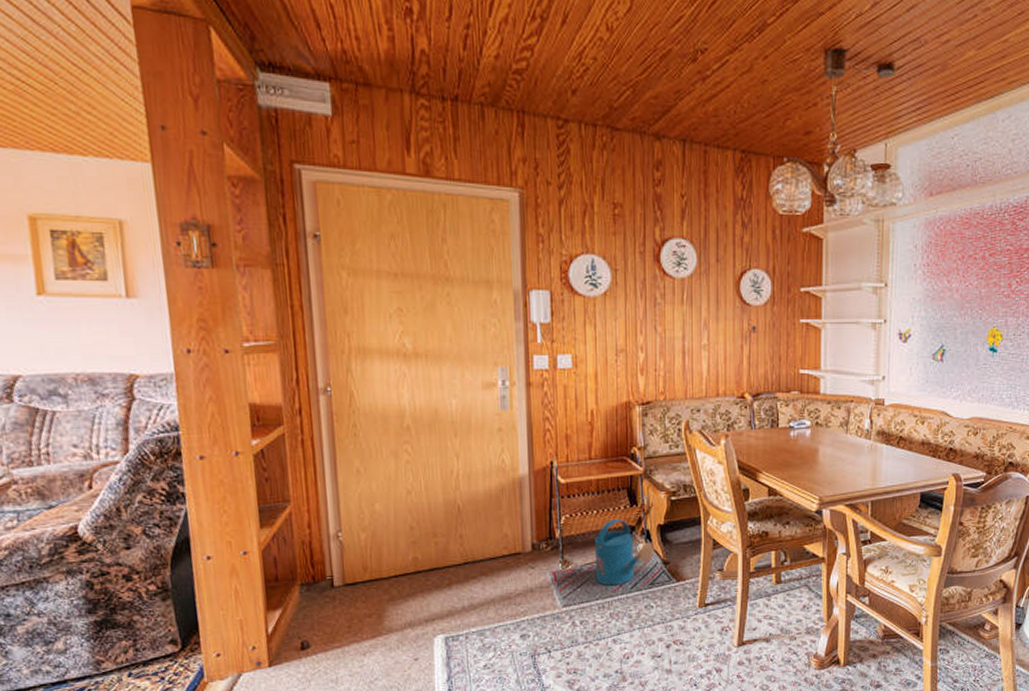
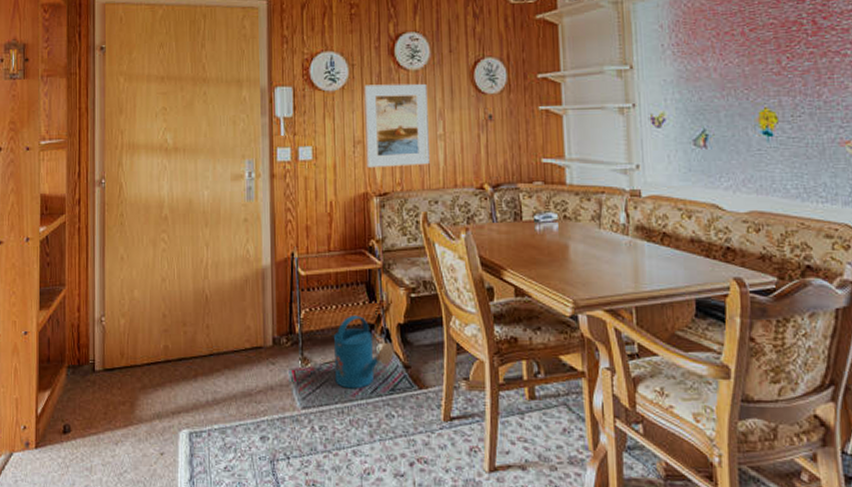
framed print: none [627,292,693,378] -> present [364,83,430,169]

